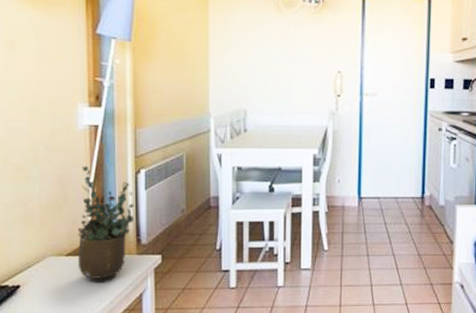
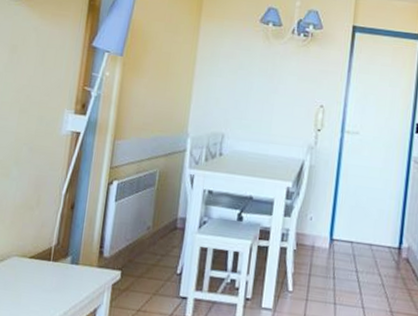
potted plant: present [77,165,134,281] -> none [39,170,103,290]

